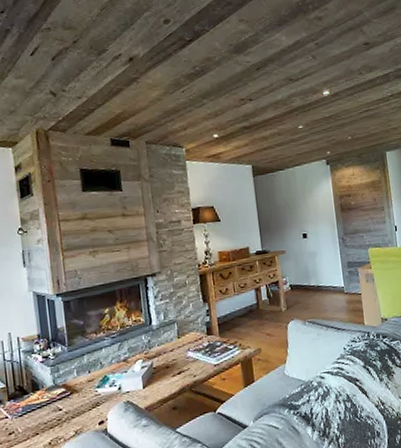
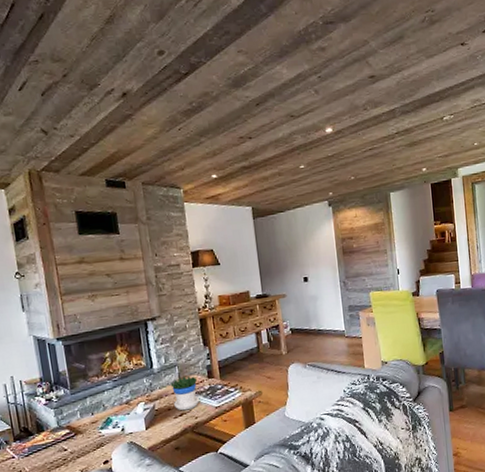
flowerpot: none [169,333,198,369] -> present [170,376,199,411]

